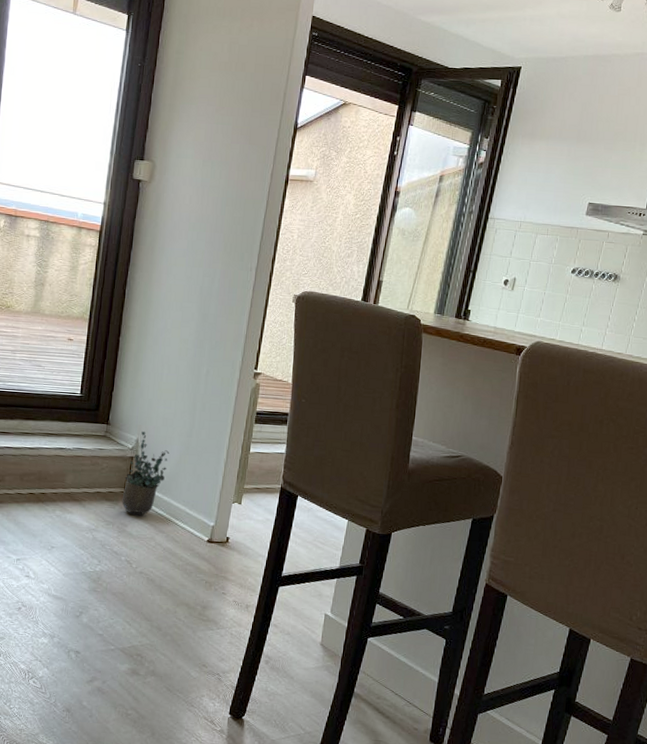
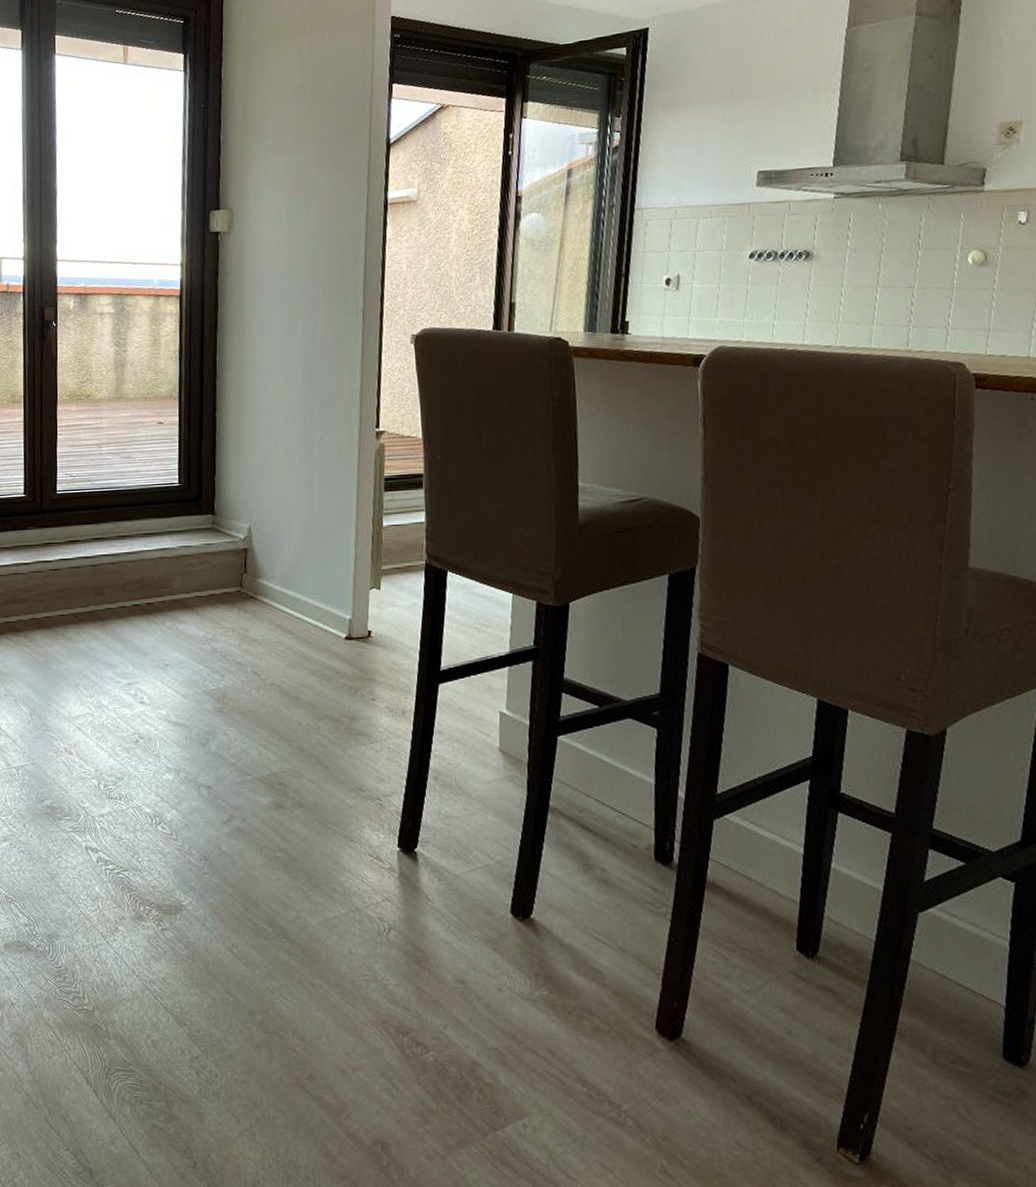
potted plant: present [122,432,170,516] -> none [239,518,289,616]

